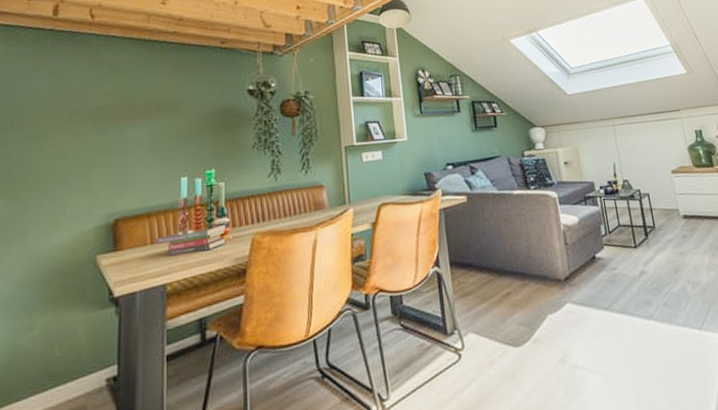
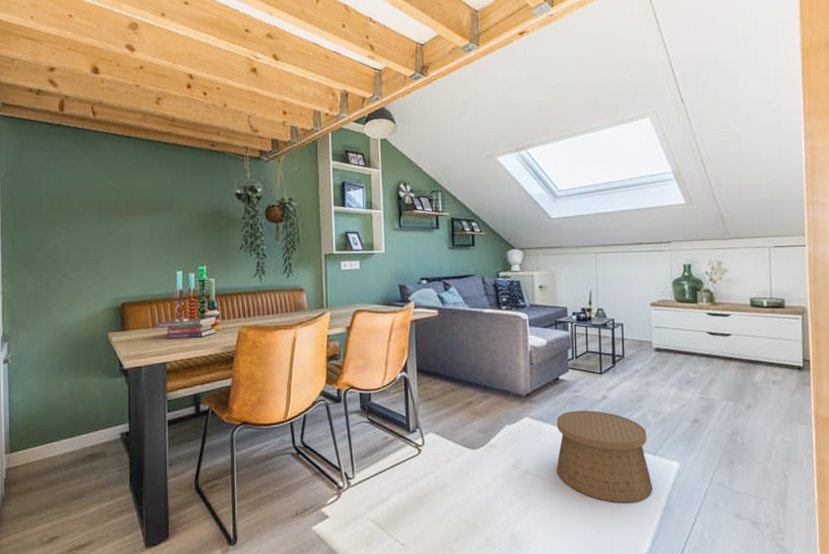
basket: none [598,287,705,389] -> present [556,410,652,503]

